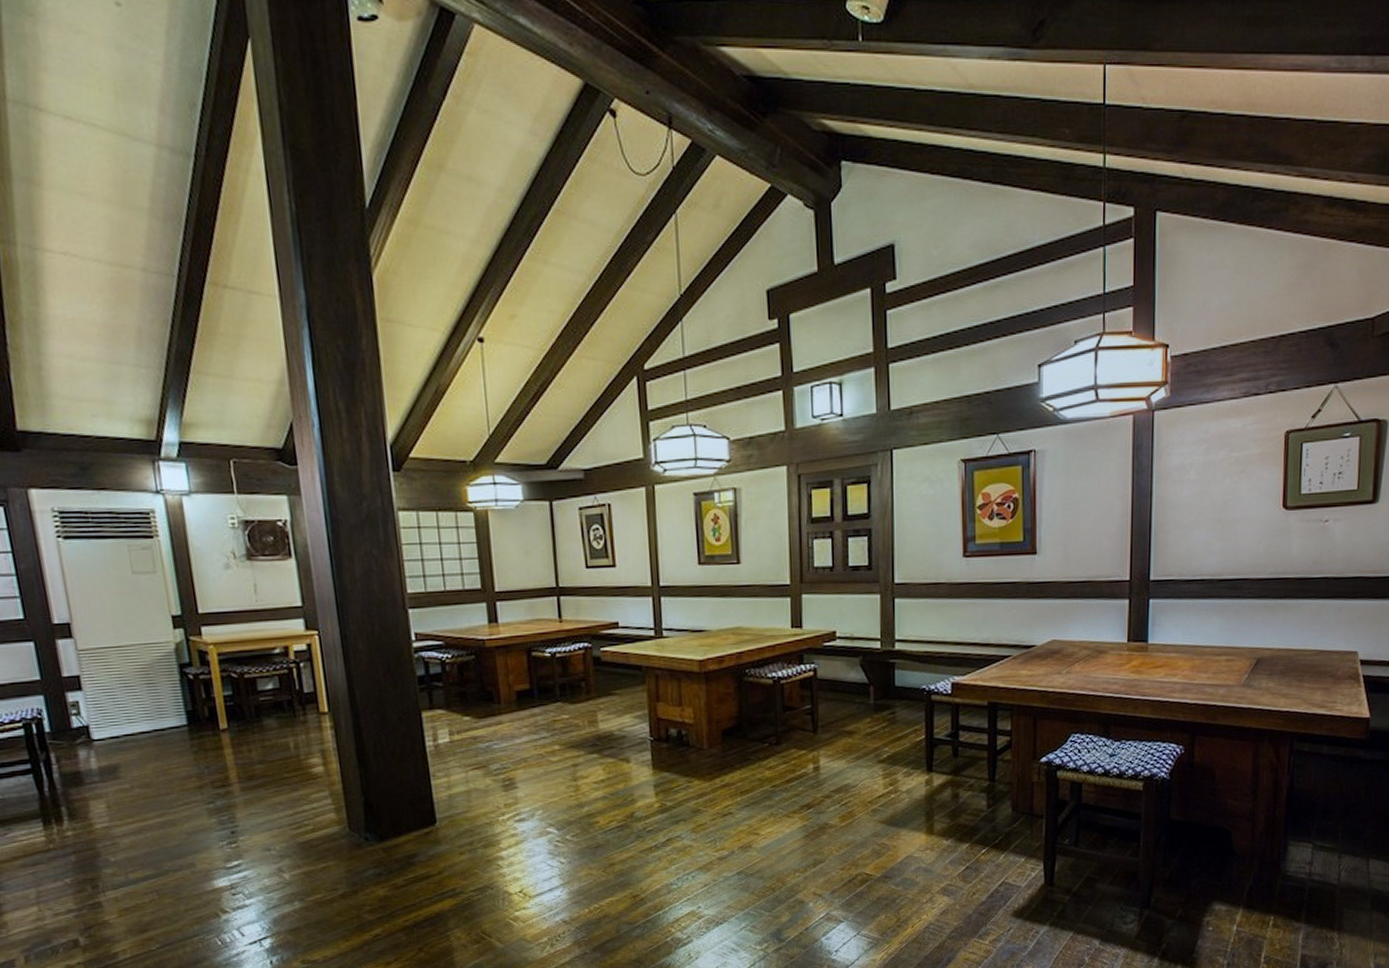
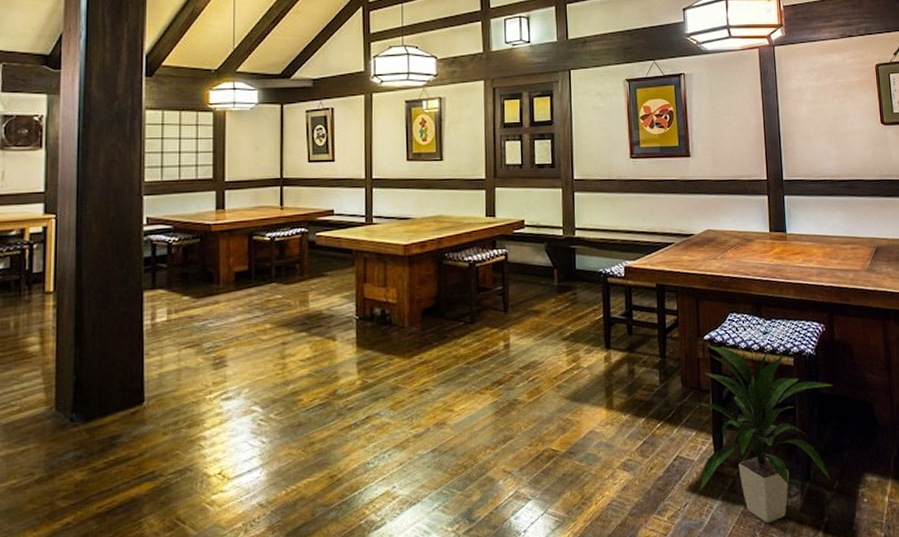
indoor plant: none [1027,768,1186,948] -> present [697,345,833,523]

